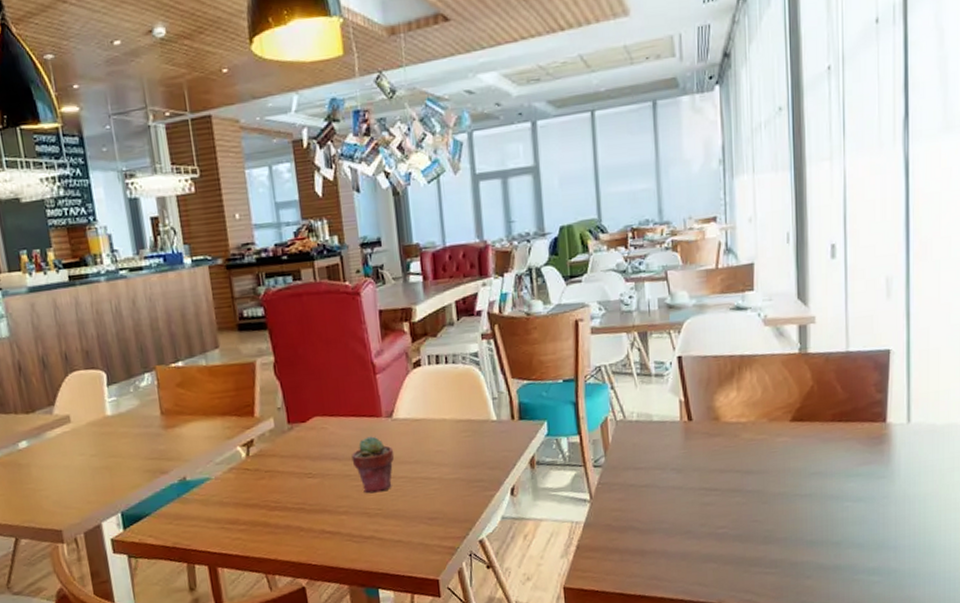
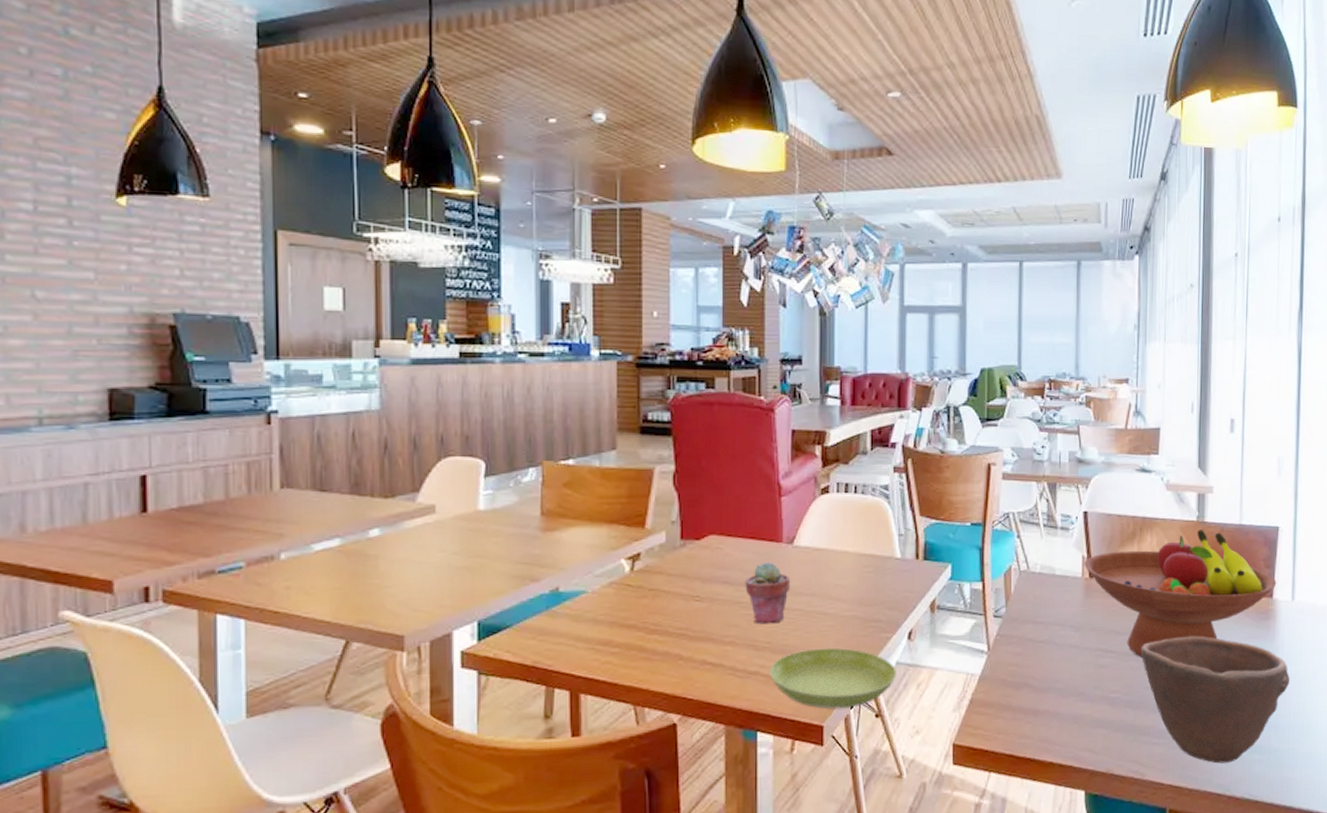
saucer: none [383,508,504,565] -> present [770,647,898,709]
fruit bowl: none [682,361,890,494] -> present [1084,530,1277,659]
bowl: none [746,466,908,588] -> present [1140,636,1290,764]

